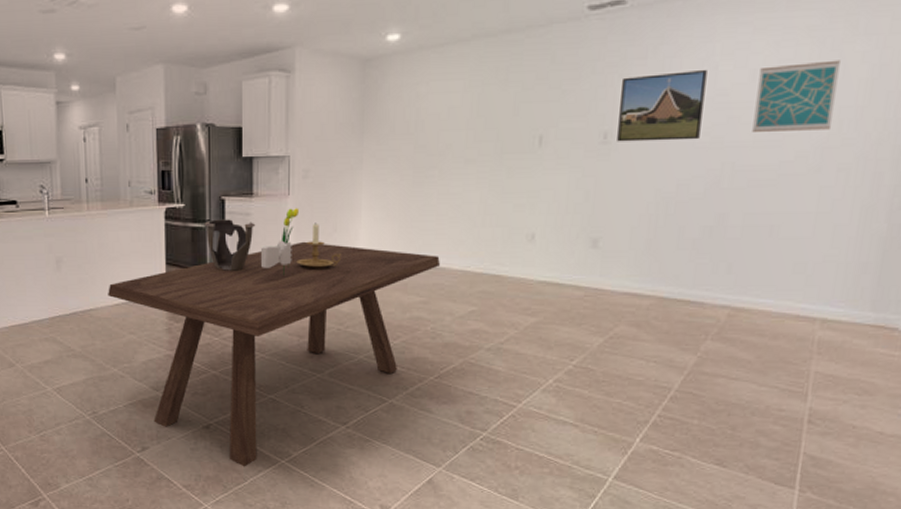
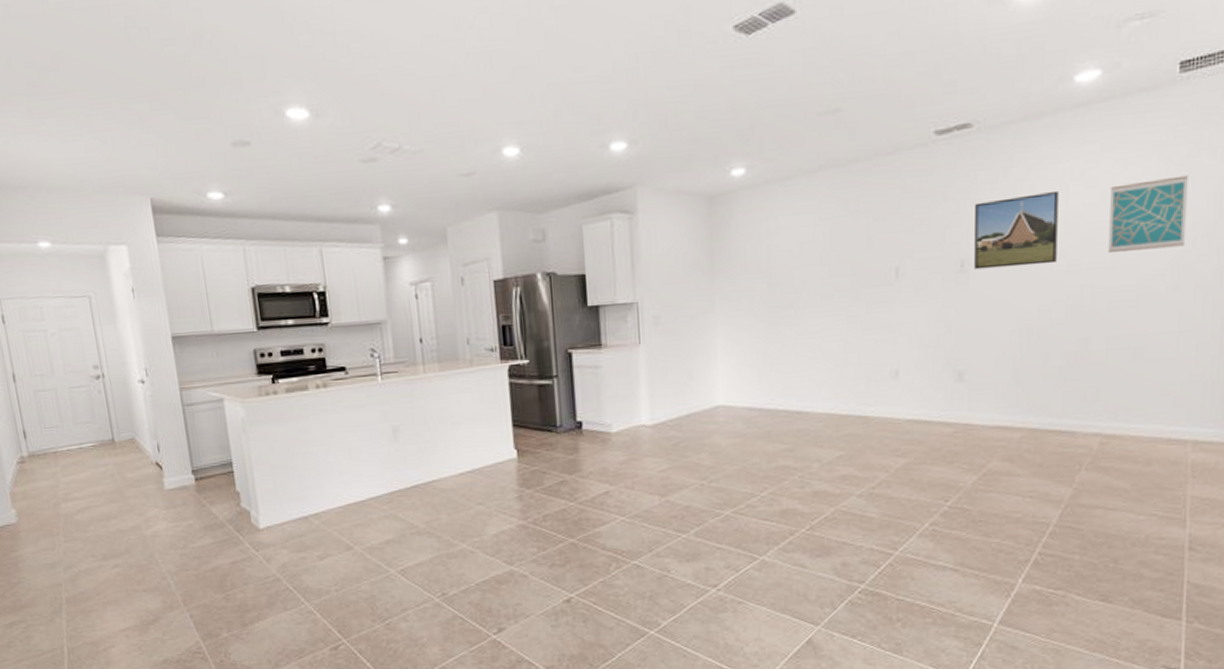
dining table: present [108,241,440,467] -> none [451,392,803,642]
decorative bowl: present [204,219,256,271] -> none [551,373,607,430]
bouquet: present [260,208,298,275] -> none [613,357,651,430]
candle holder: present [296,222,341,269] -> none [652,372,699,422]

